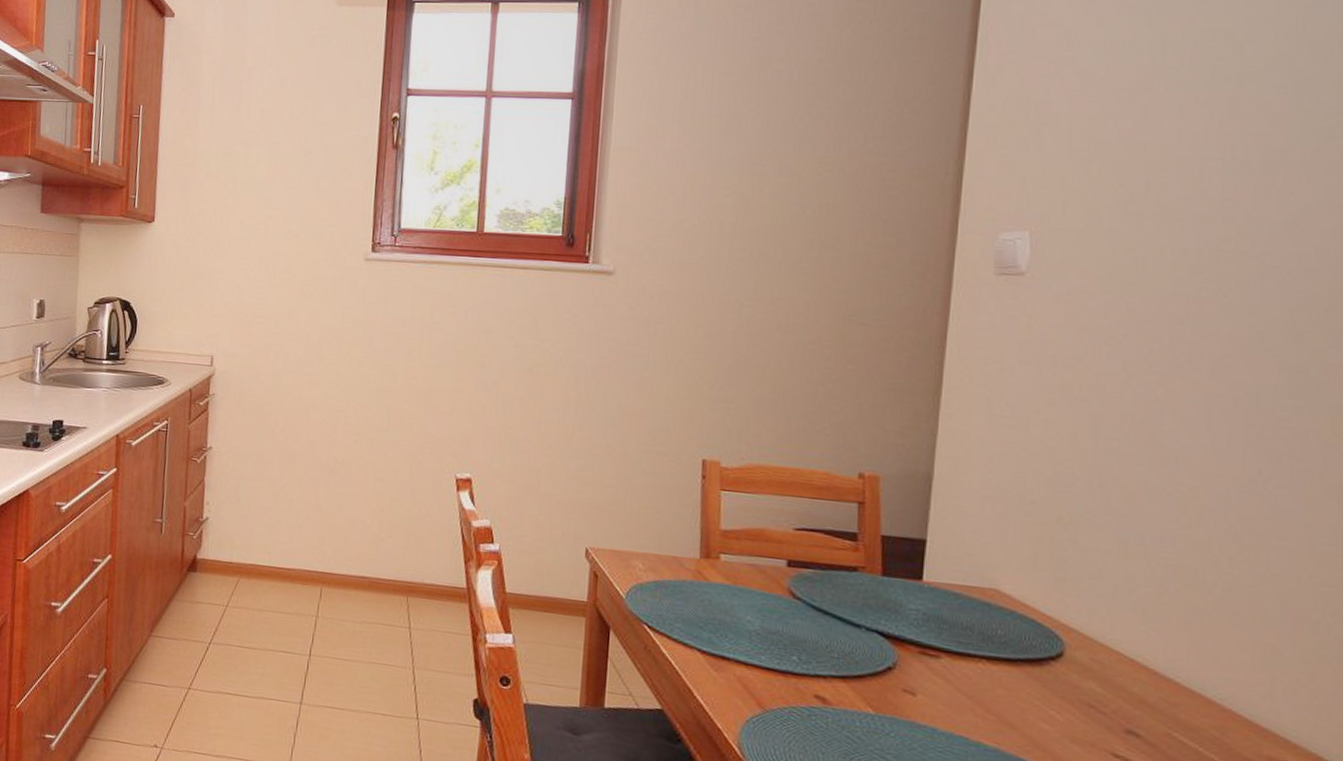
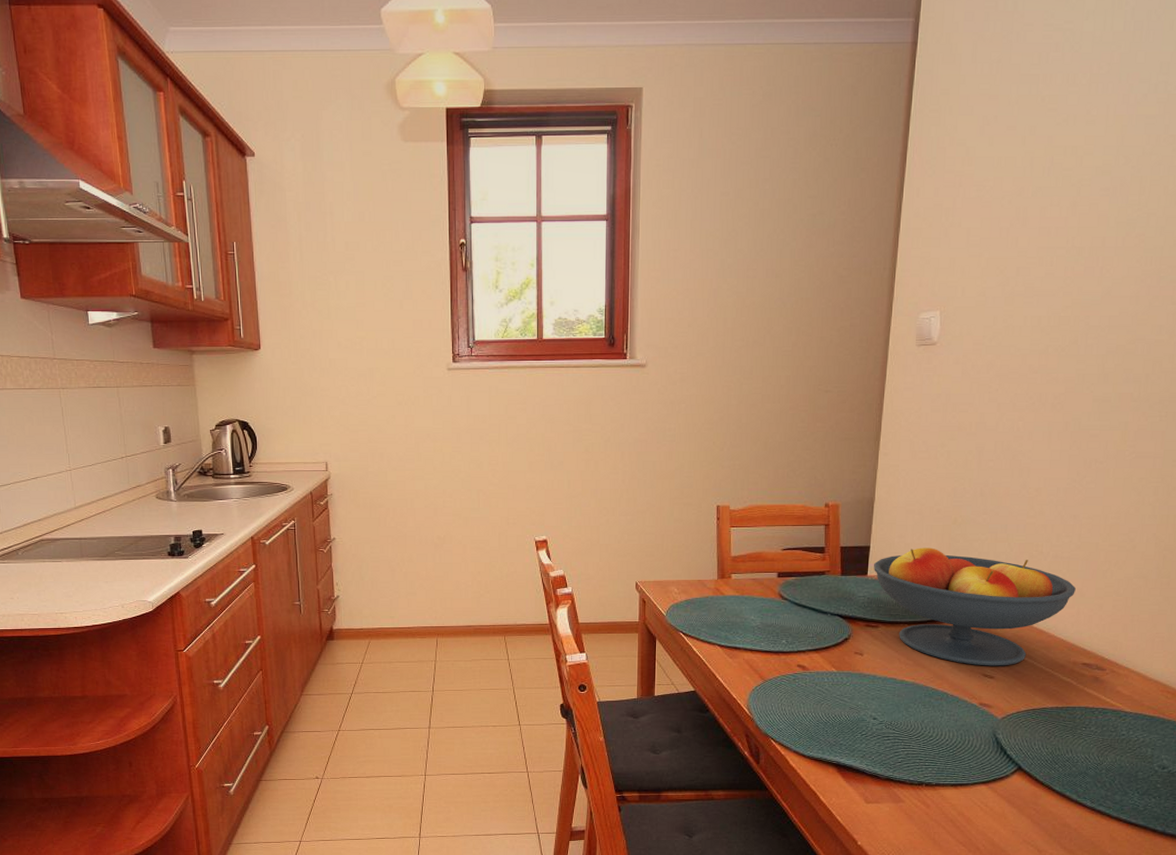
fruit bowl: none [932,550,1266,746] -> present [874,547,1076,666]

